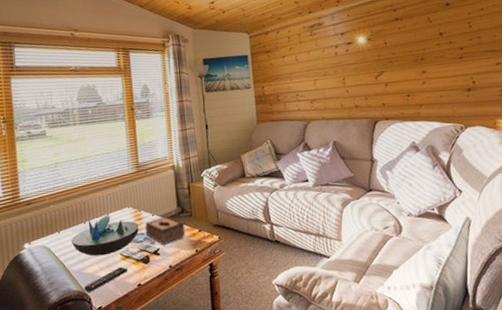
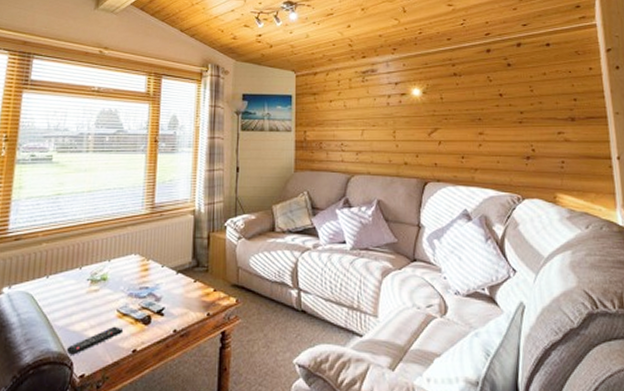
decorative bowl: present [72,215,139,256] -> none [61,261,144,311]
tissue box: present [145,216,185,246] -> none [151,269,198,305]

